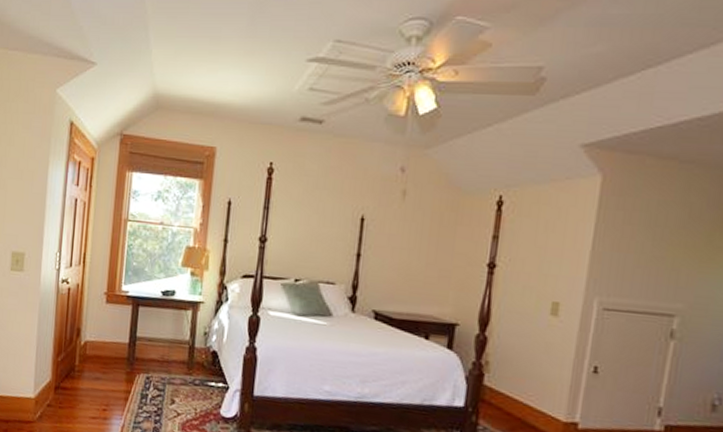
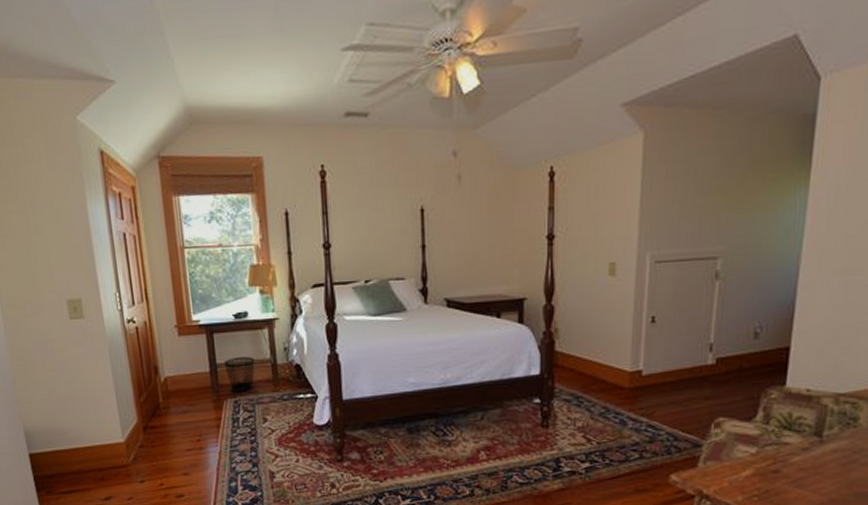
wastebasket: none [143,333,173,370] -> present [223,356,255,393]

